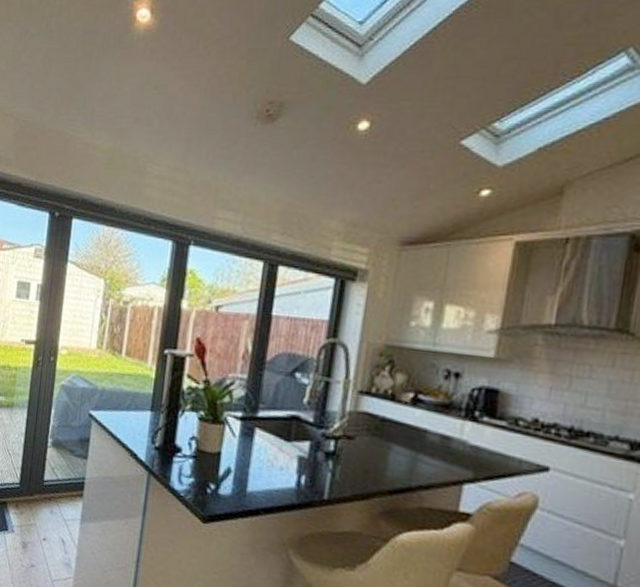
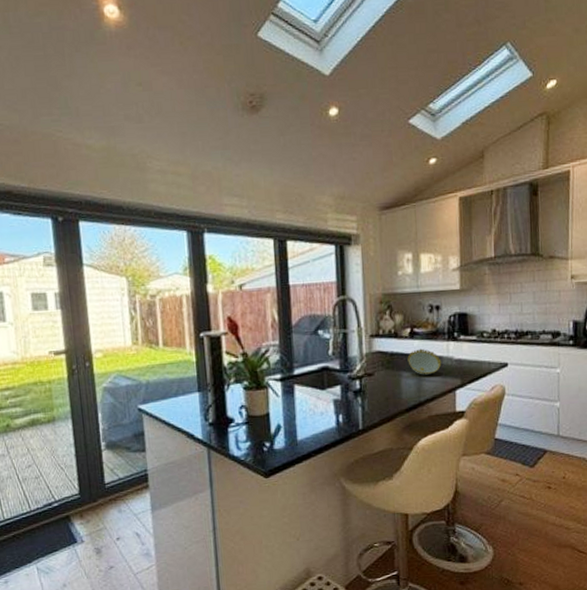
decorative bowl: none [402,421,450,456] -> present [407,348,442,375]

